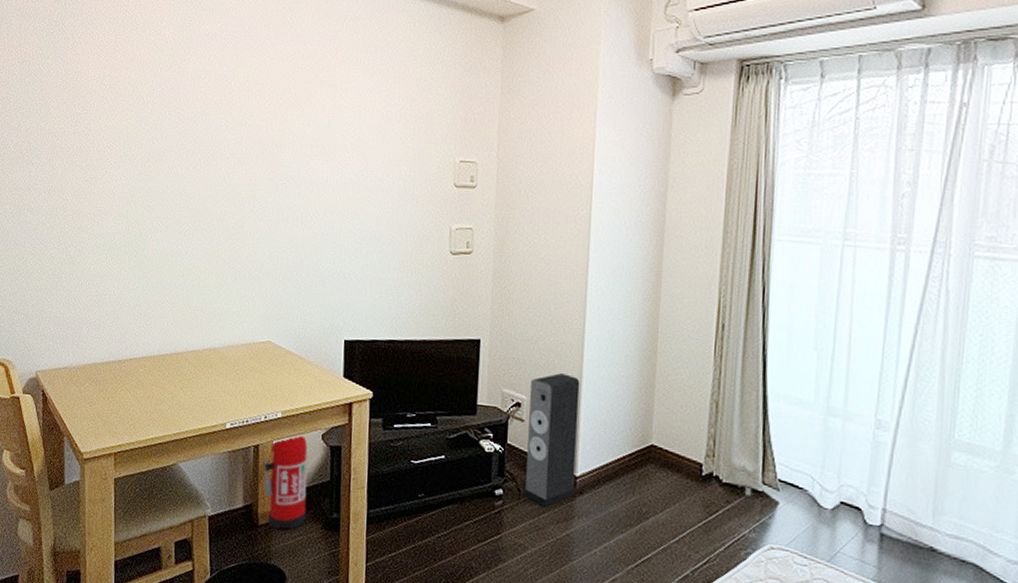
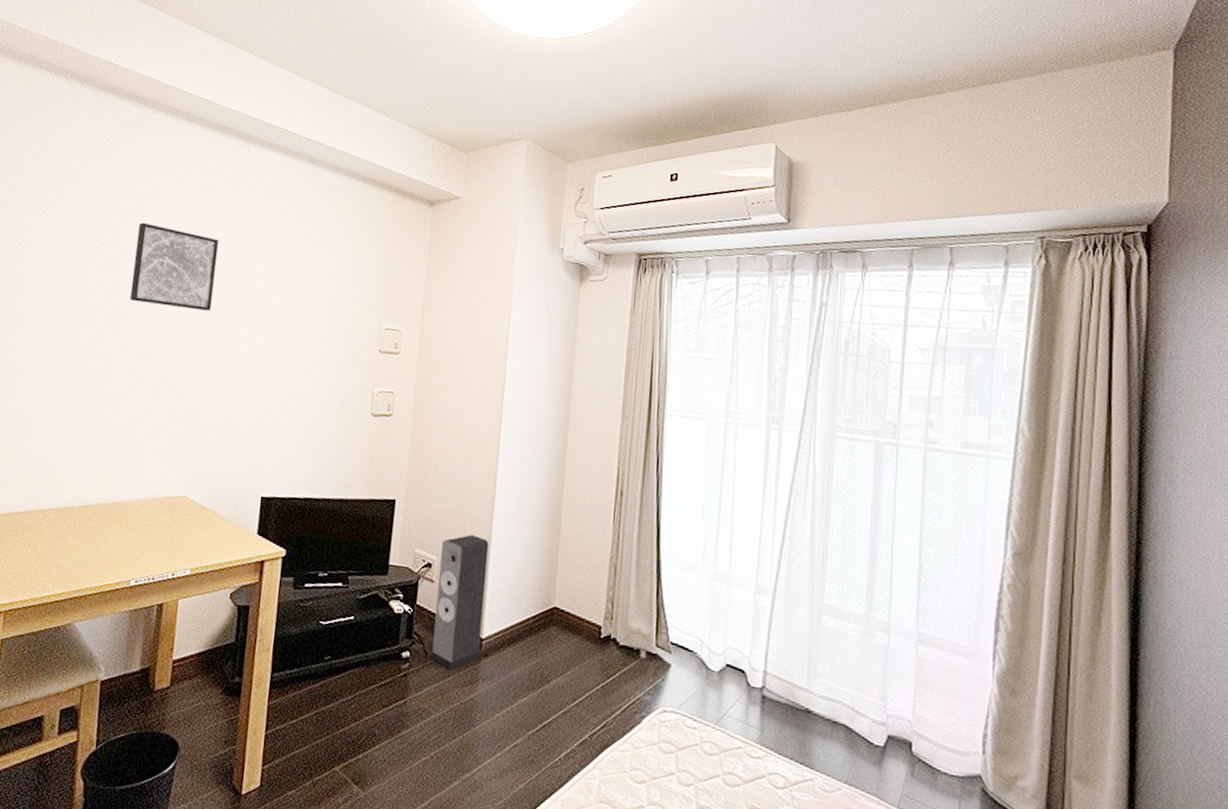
wall art: none [197,63,281,153] -> present [130,222,219,311]
fire extinguisher: present [263,435,308,530] -> none [164,594,215,695]

